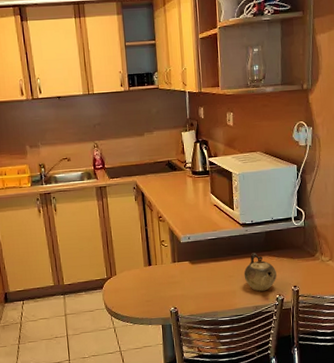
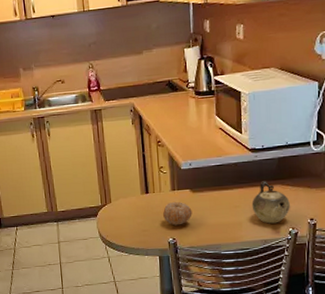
fruit: none [165,272,192,296] -> present [163,201,192,226]

